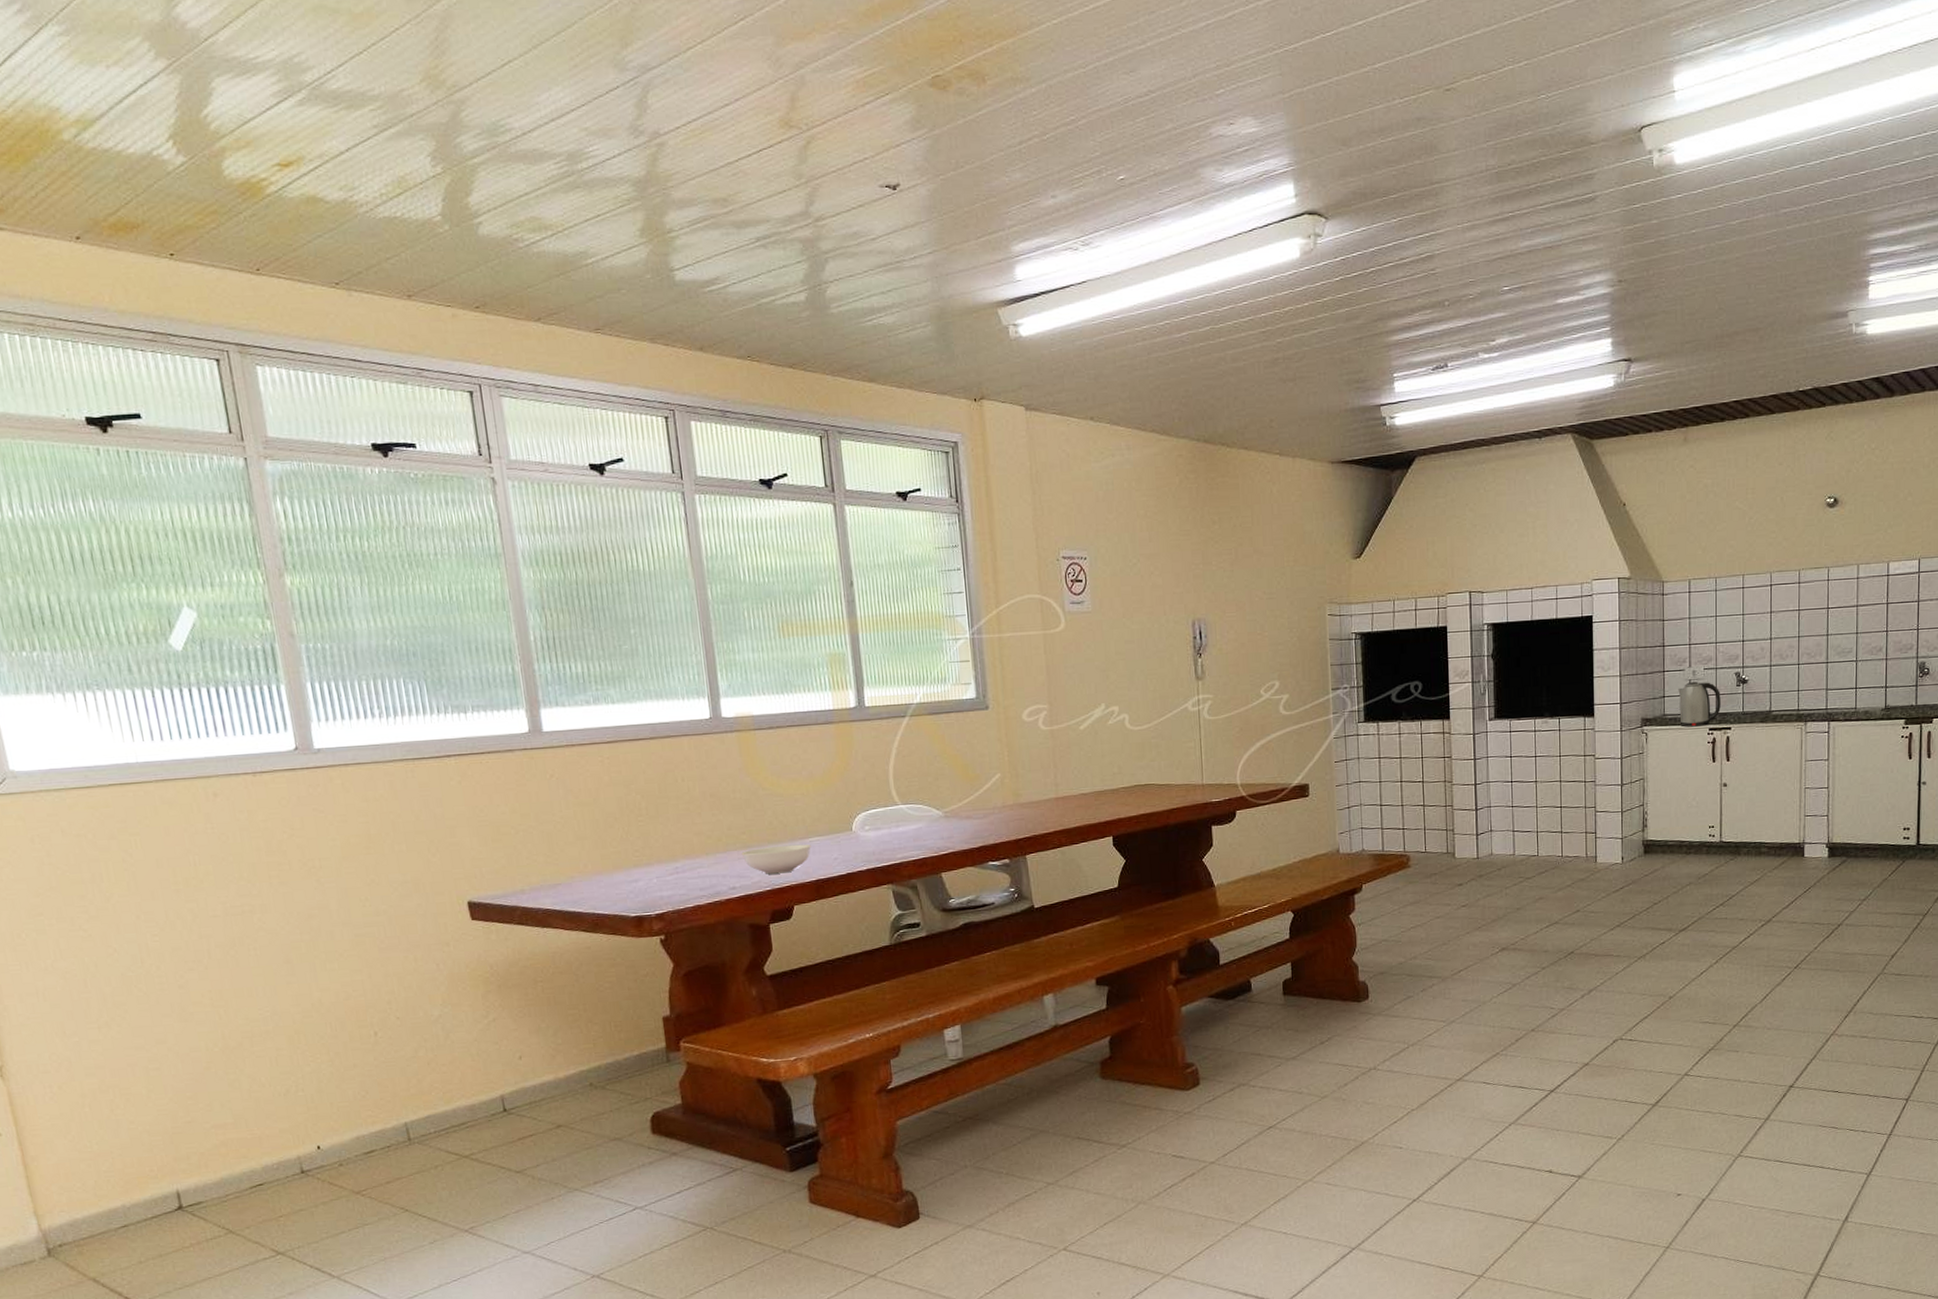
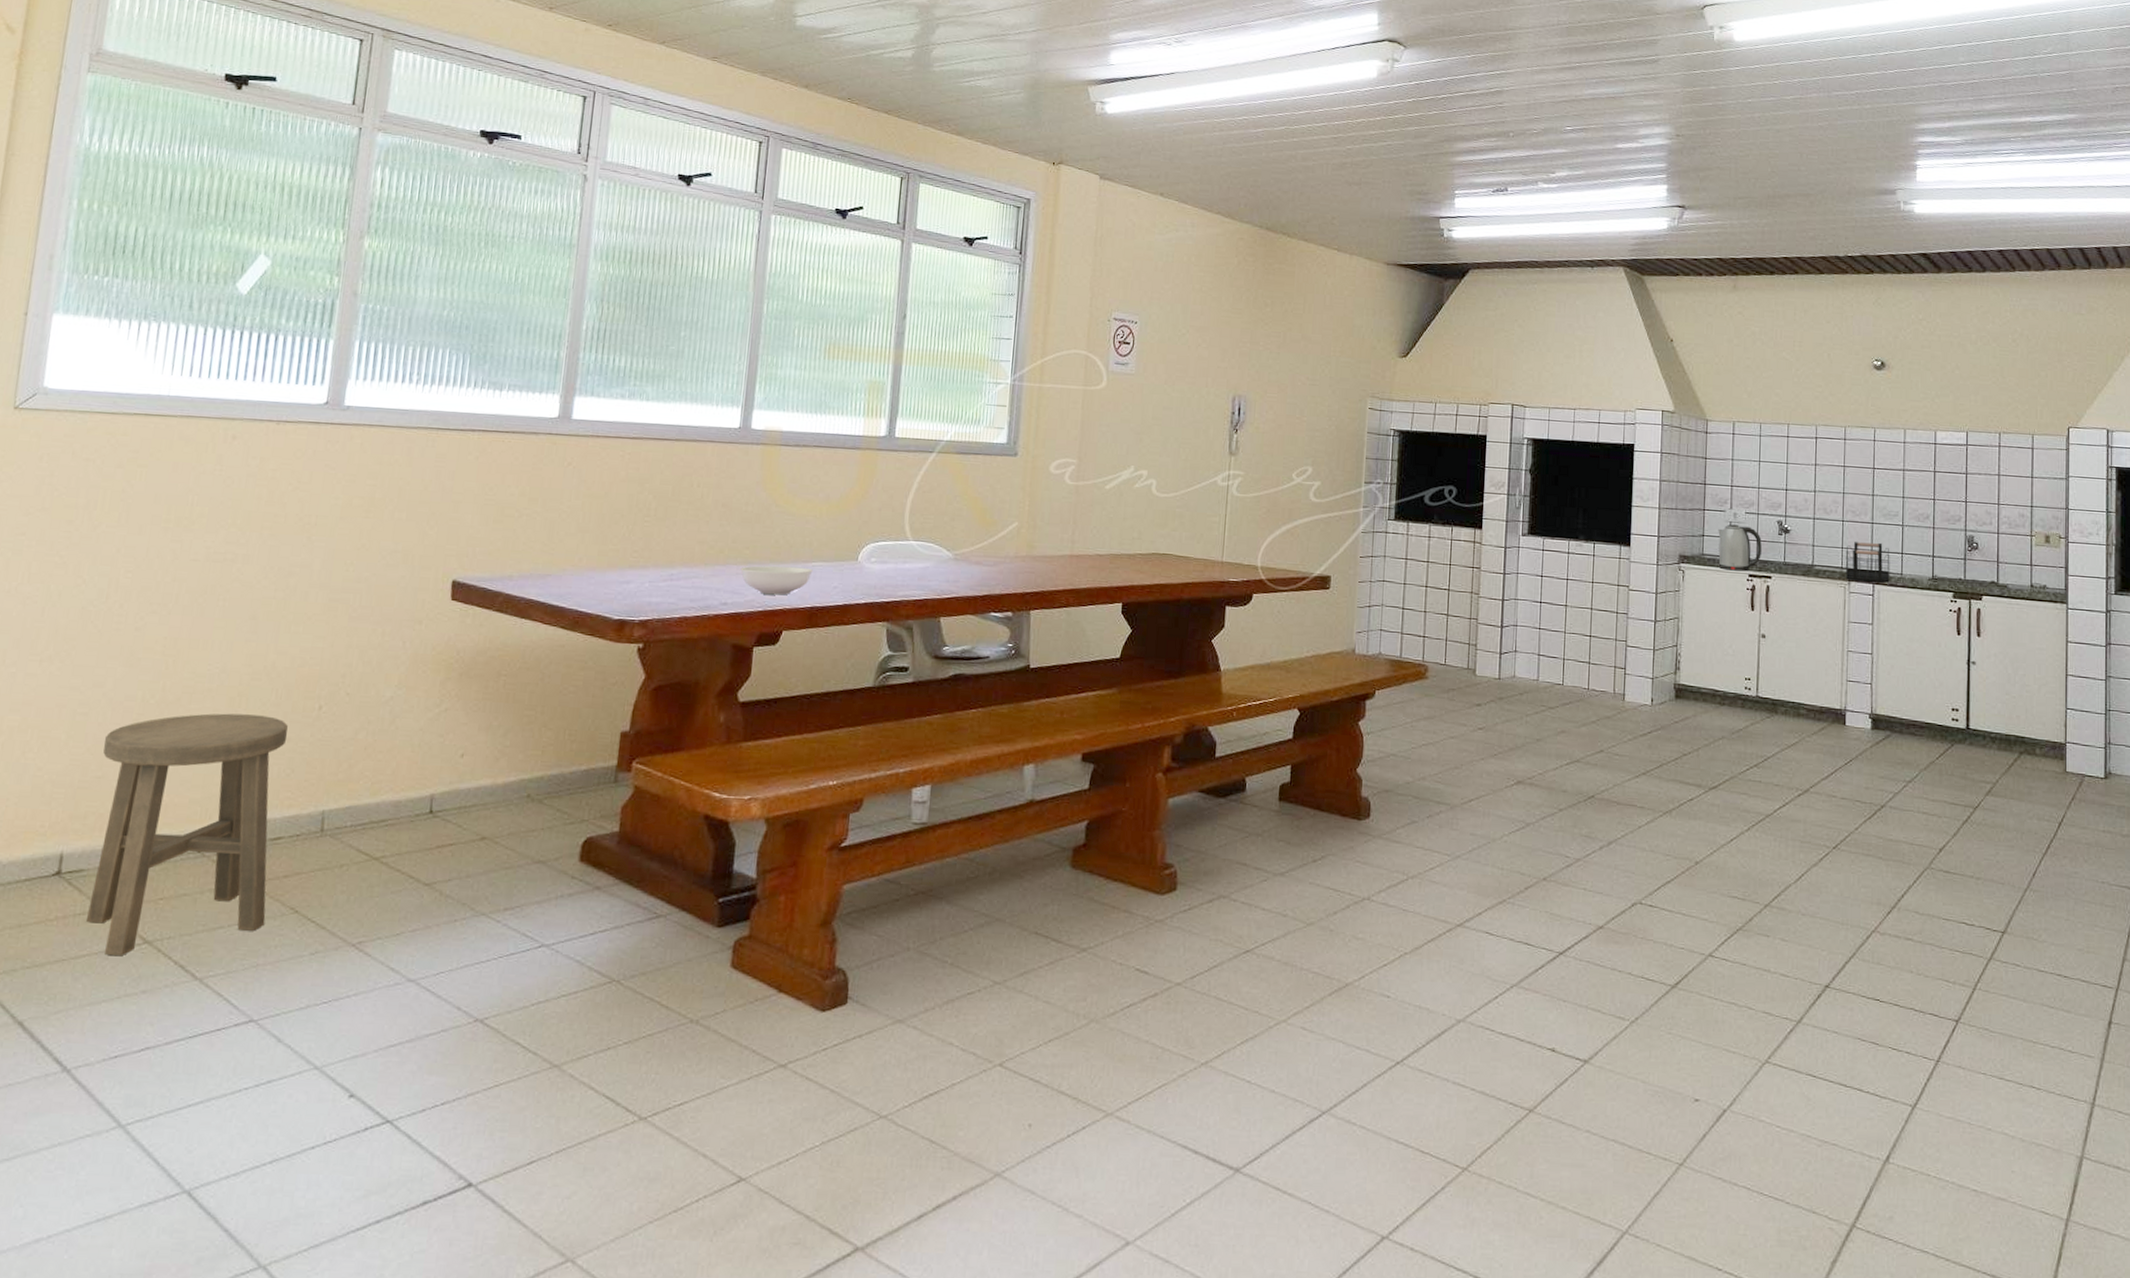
stool: none [183,1047,381,1270] -> present [85,713,288,957]
dish rack: none [1801,680,1845,721] -> present [1845,542,1890,583]

